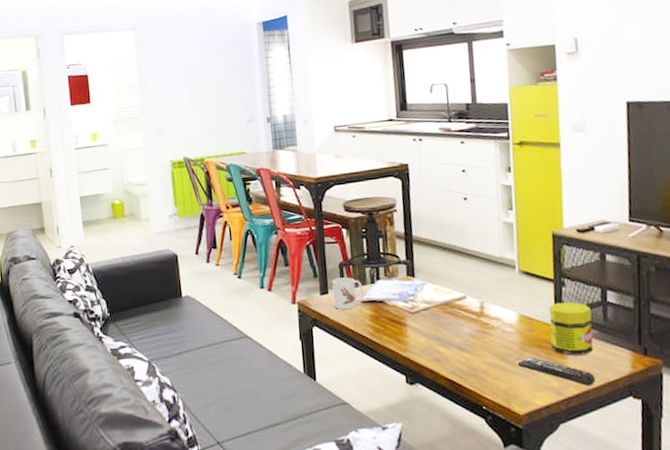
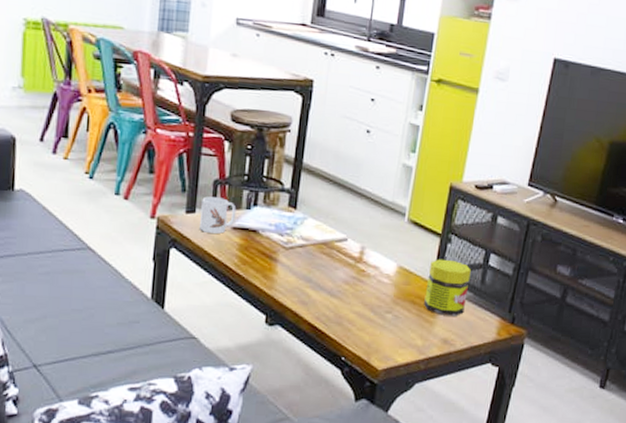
remote control: present [517,357,596,386] -> none [386,311,460,349]

